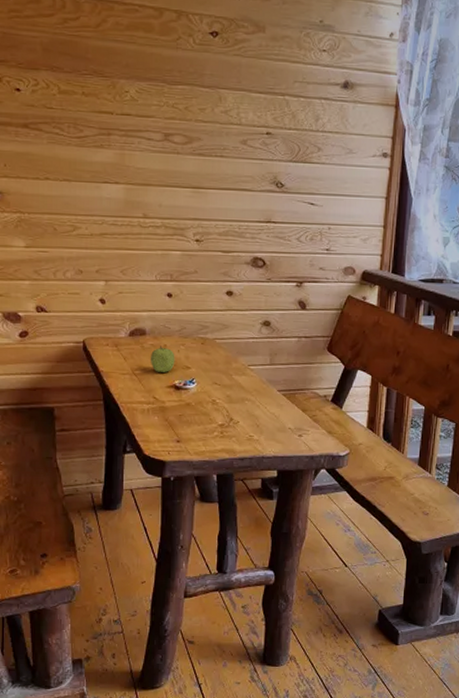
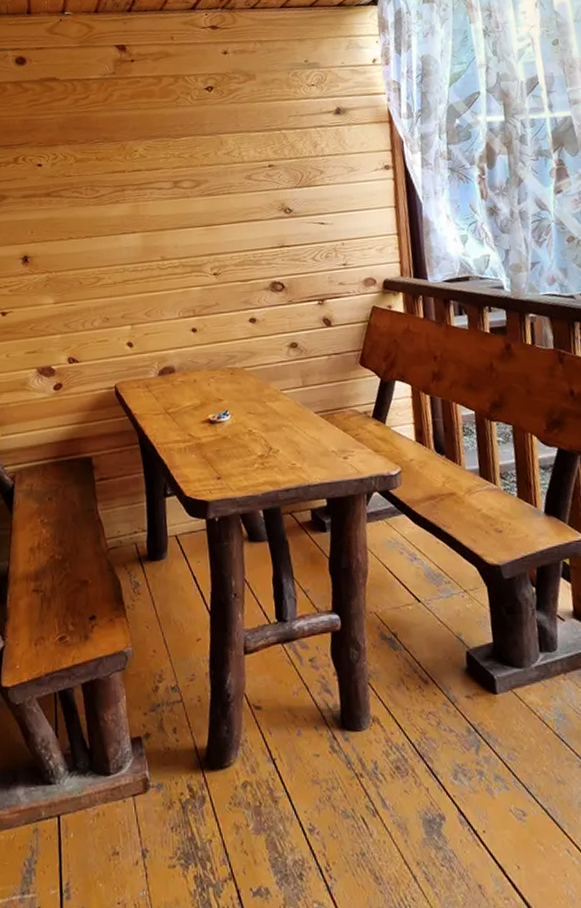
fruit: present [151,345,175,372] -> none [182,381,207,408]

